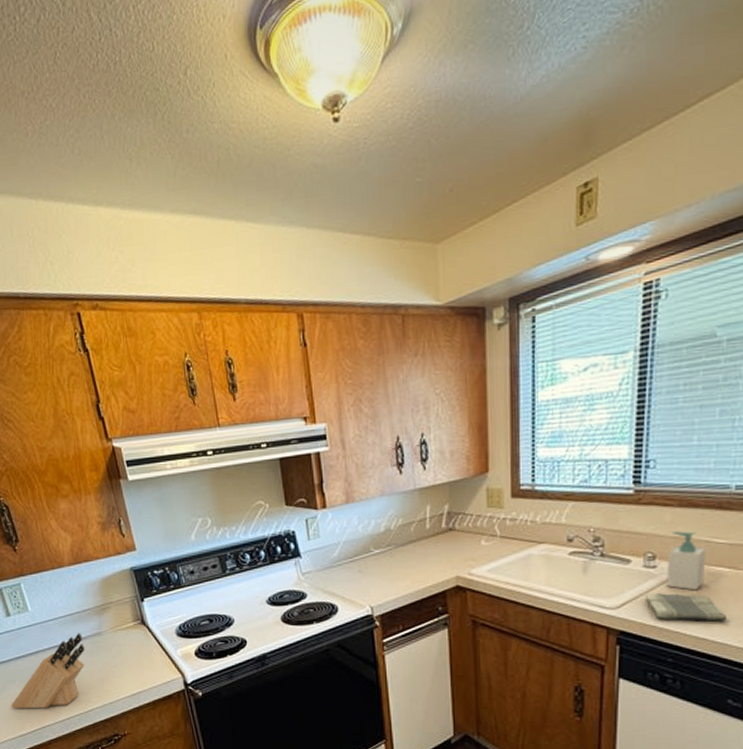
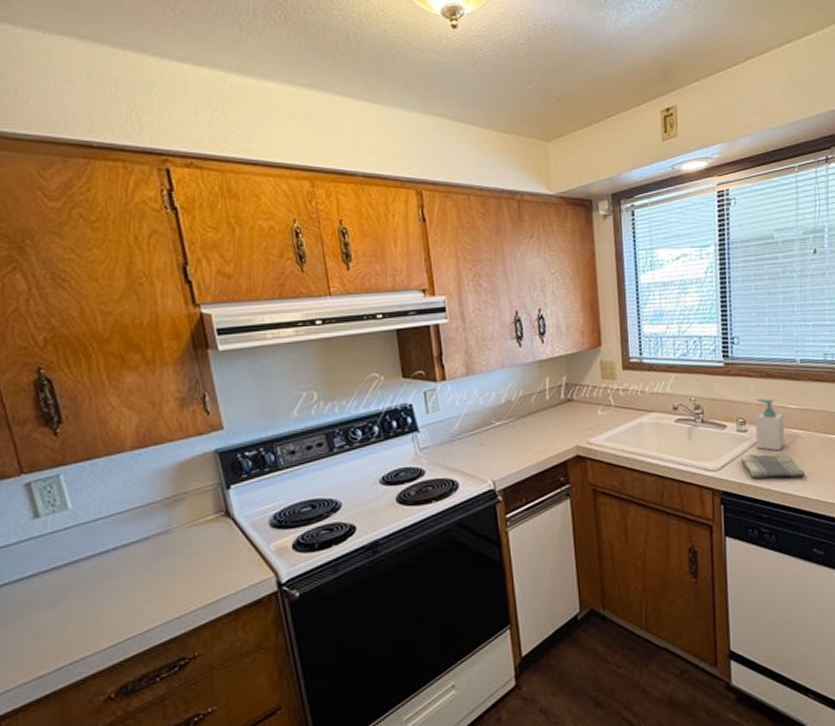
knife block: present [11,633,85,709] -> none [27,532,146,642]

